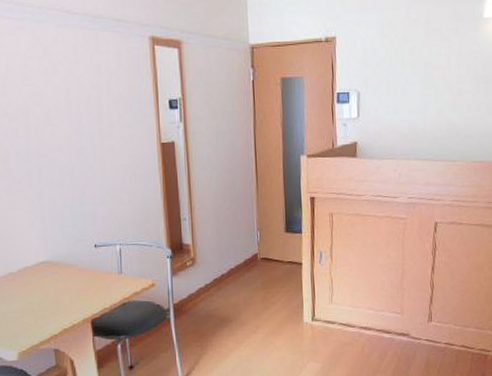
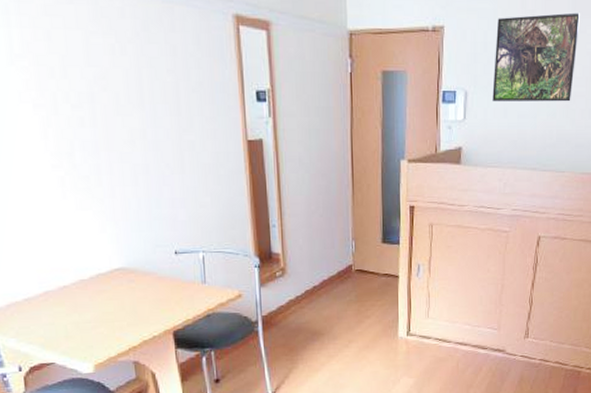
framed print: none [383,19,461,101] -> present [492,12,581,102]

